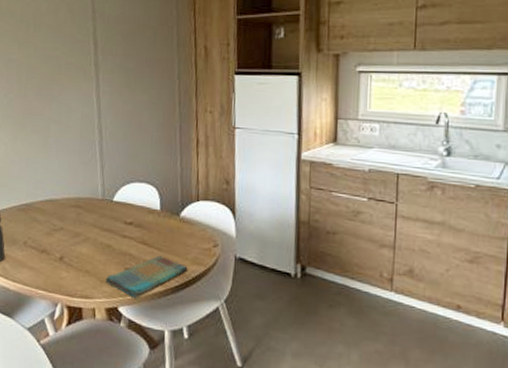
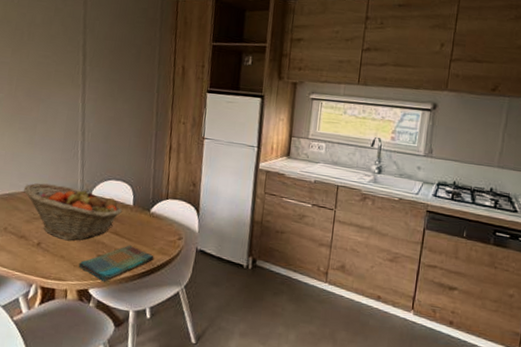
fruit basket: none [40,190,149,254] -> present [23,182,122,241]

